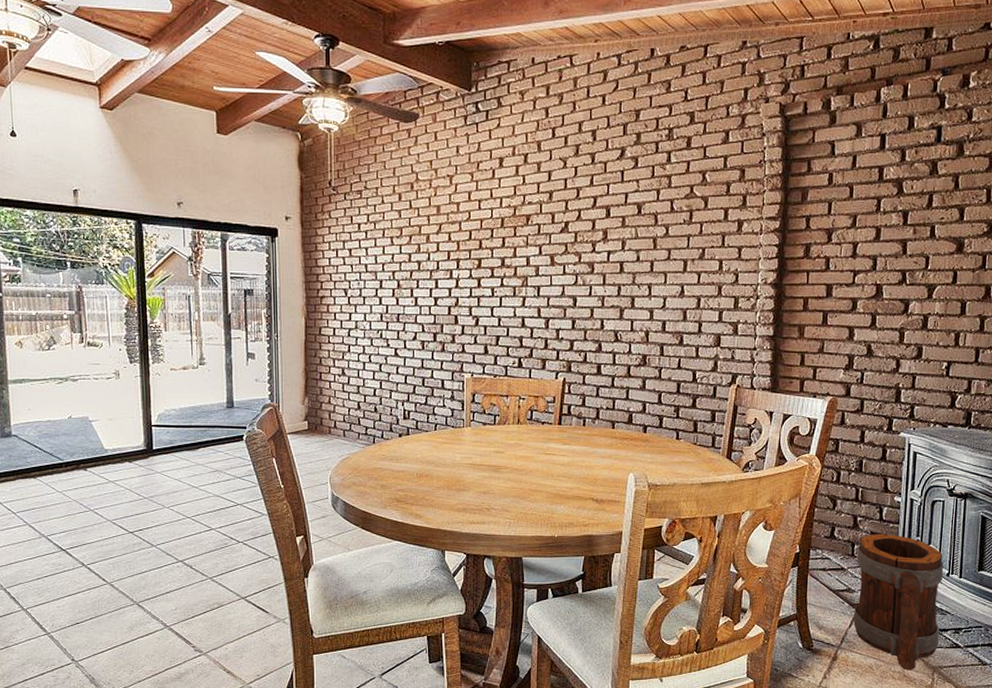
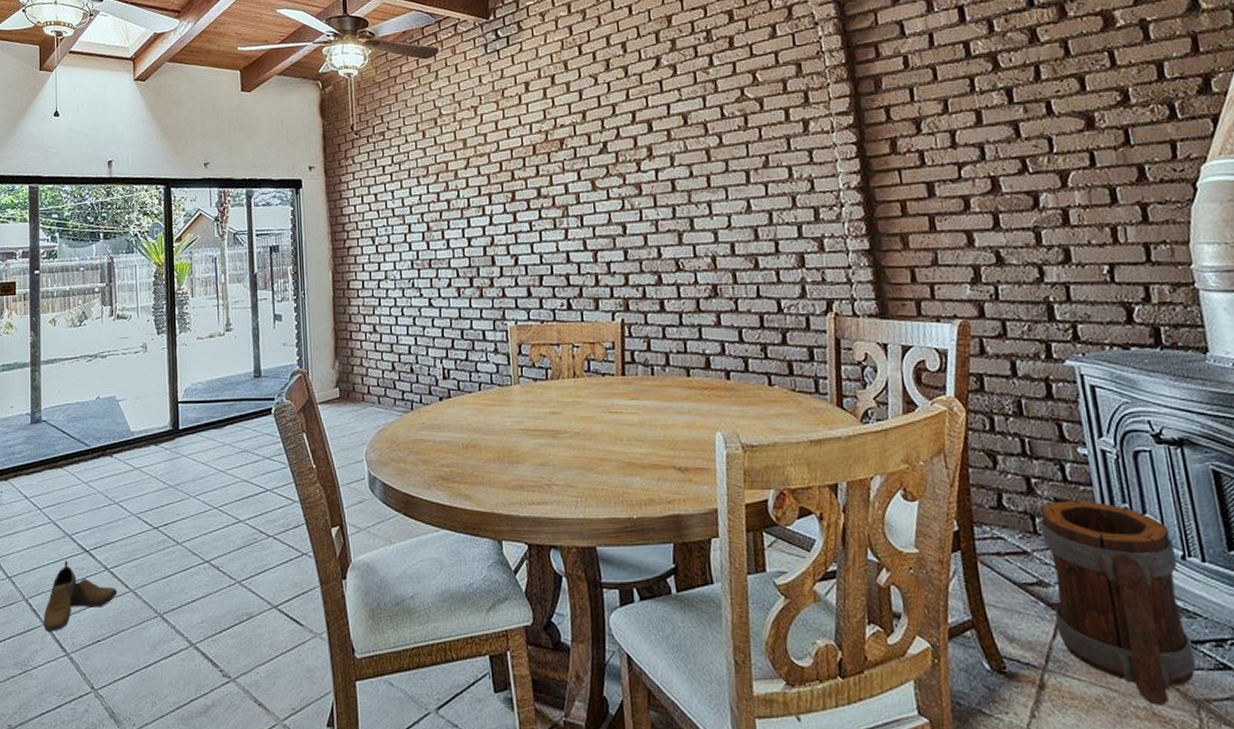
shoe: none [22,557,95,615] -> present [43,561,118,632]

